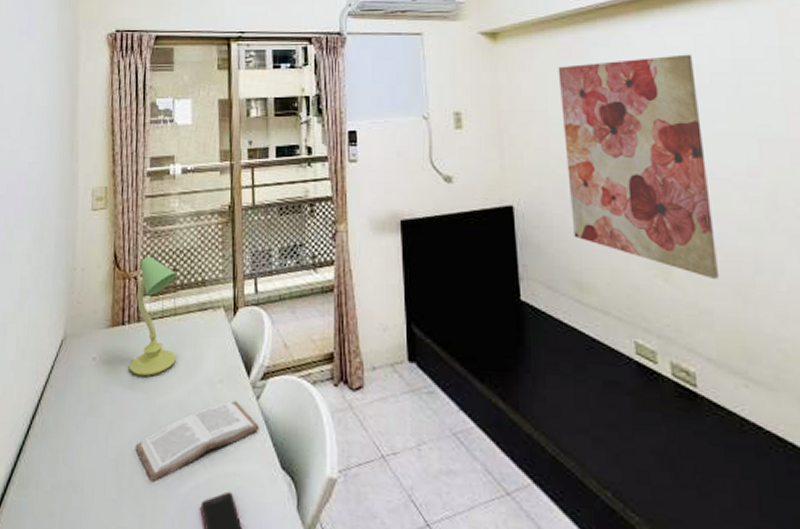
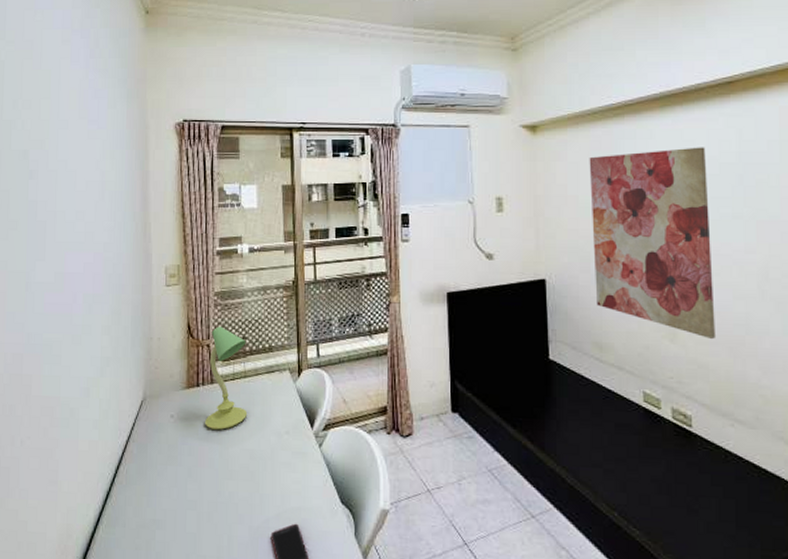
book: present [135,401,260,483] -> none [211,449,322,519]

